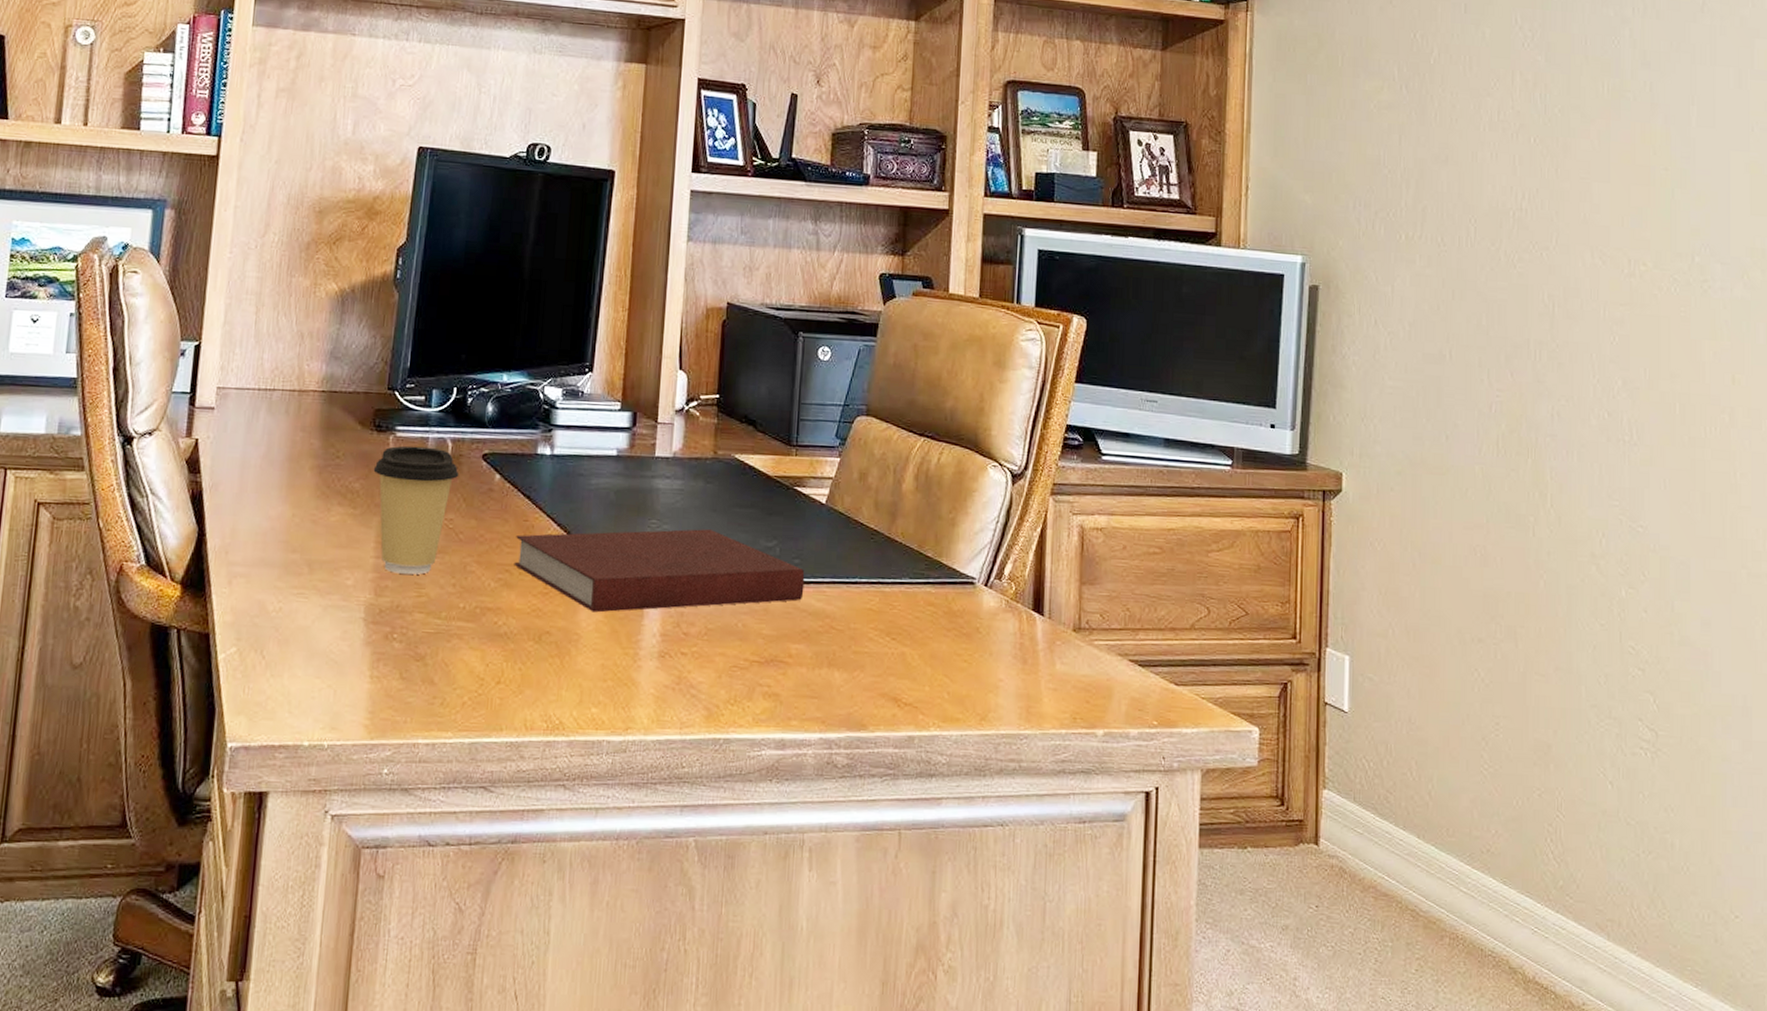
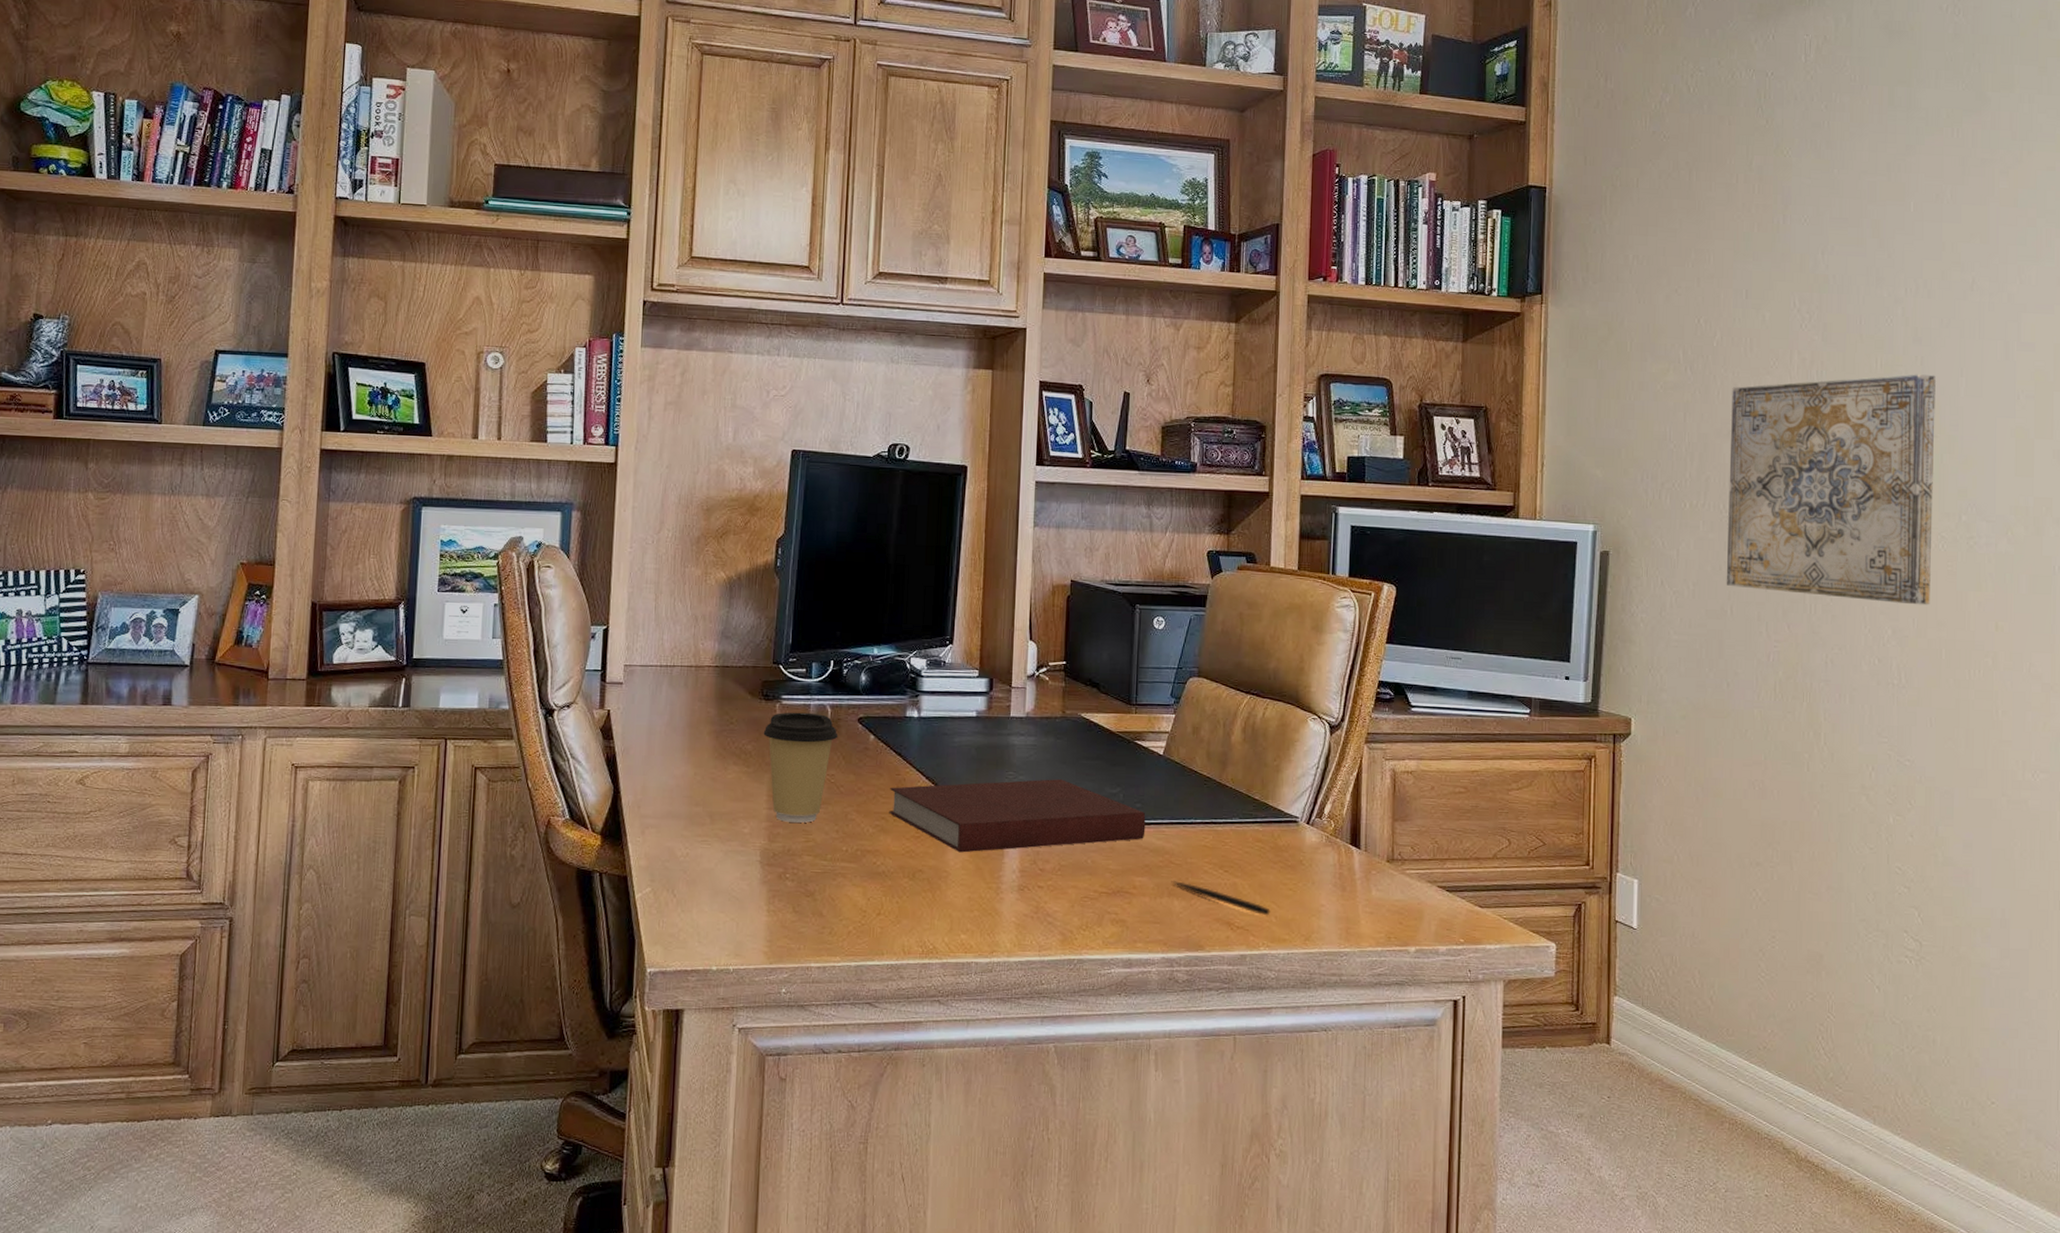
pen: none [831,648,943,692] -> present [1171,880,1270,916]
wall art: none [1444,100,1665,354] -> present [1726,374,1936,605]

